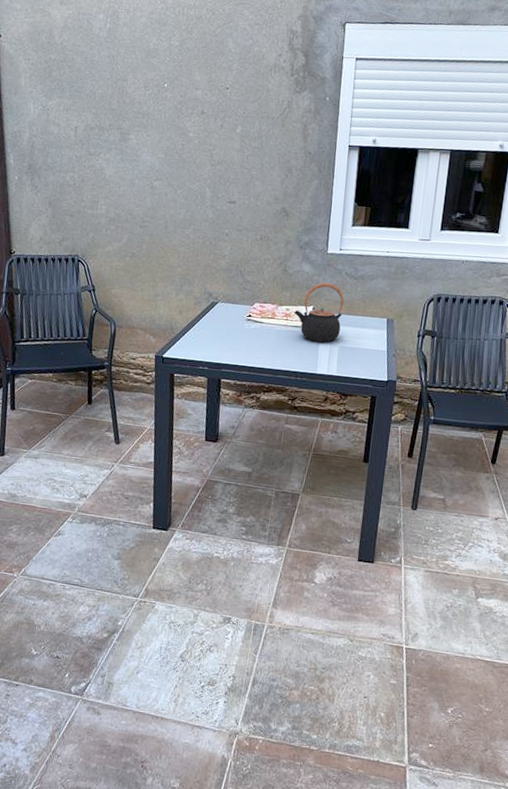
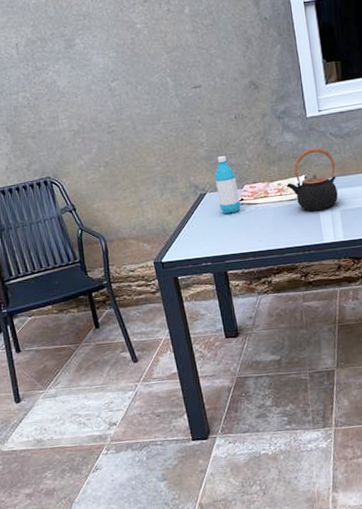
water bottle: none [227,271,249,326] -> present [214,155,241,214]

